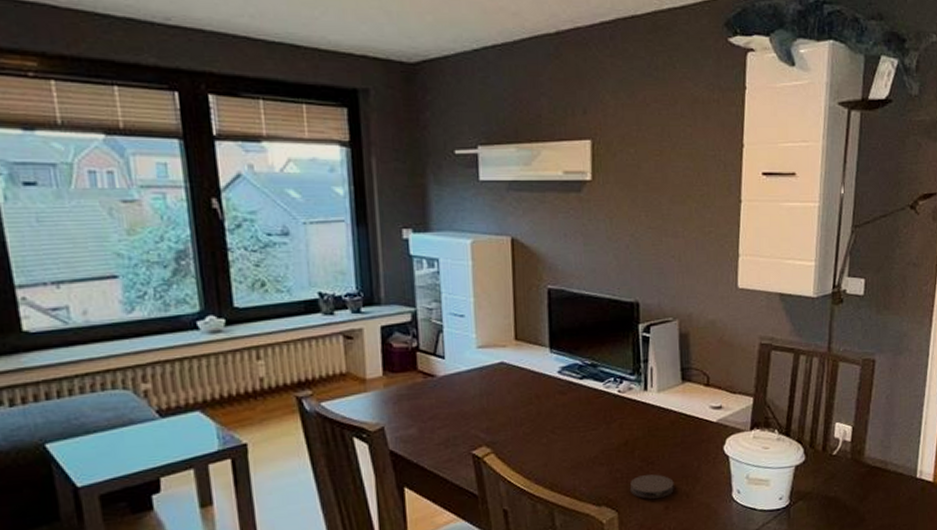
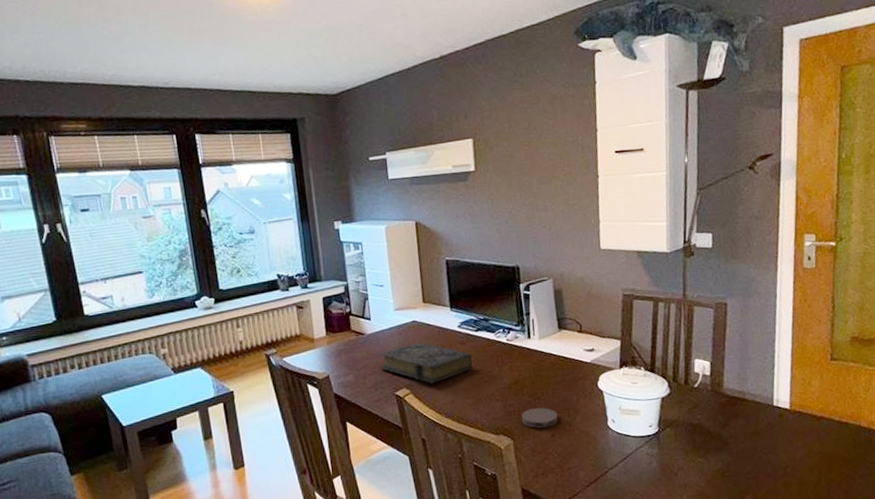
book: none [453,390,574,442] -> present [379,342,472,384]

